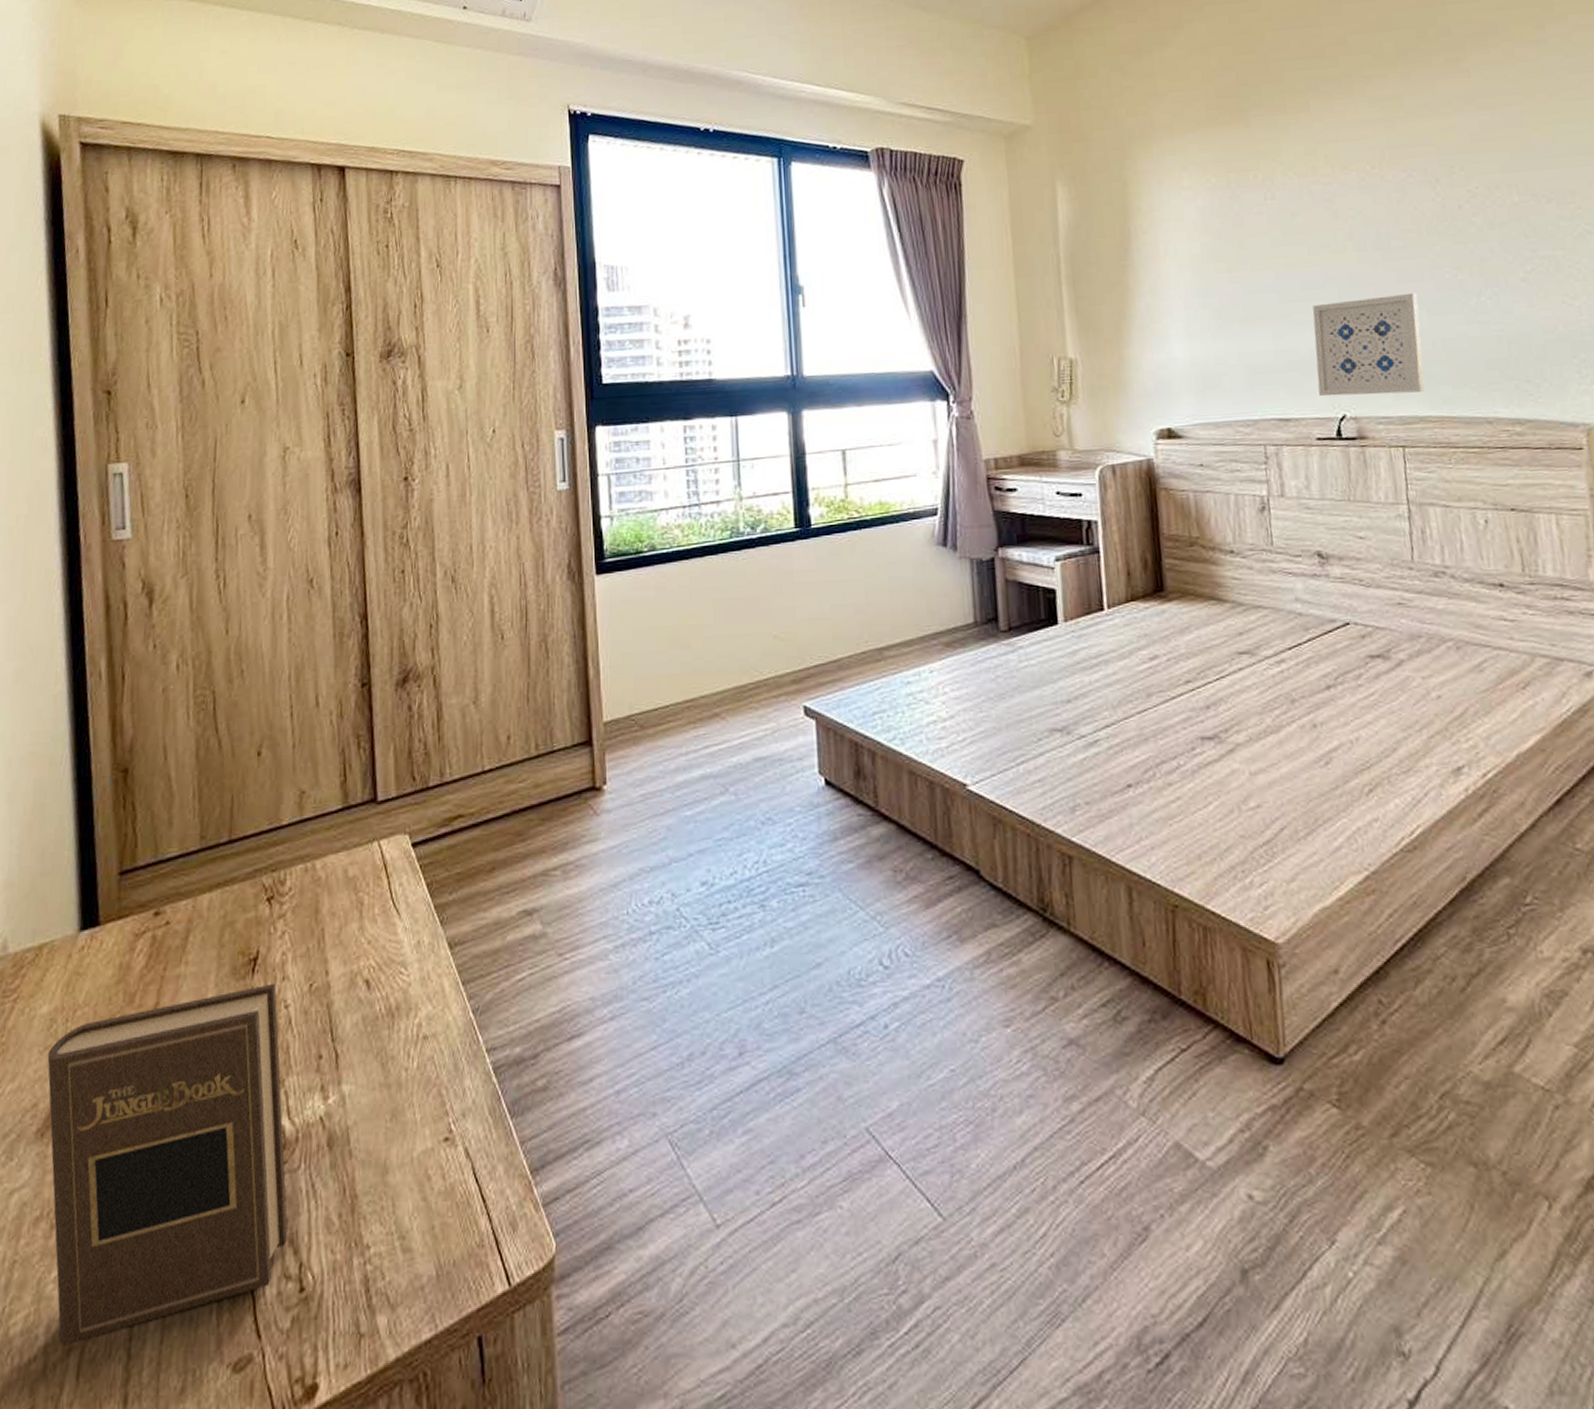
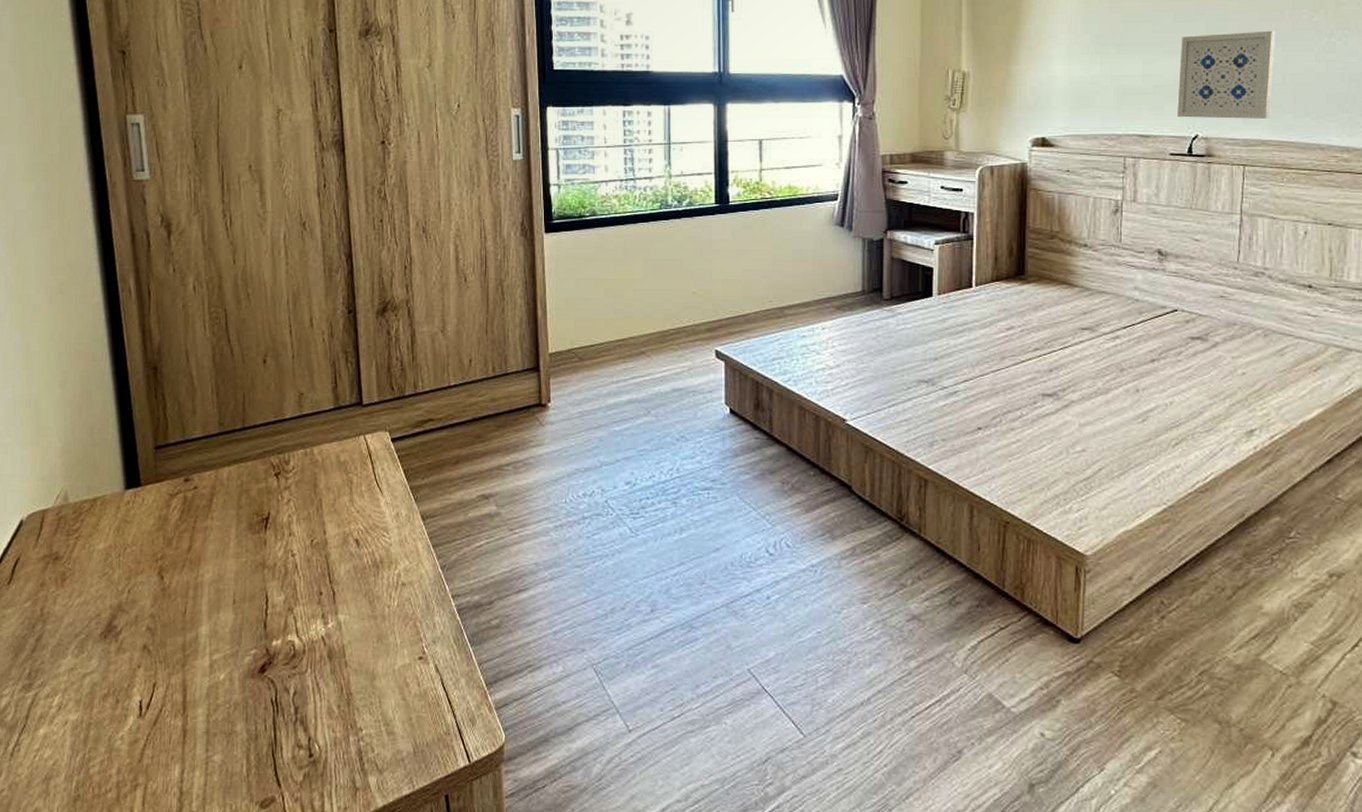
book: present [47,983,288,1344] -> none [105,537,299,782]

